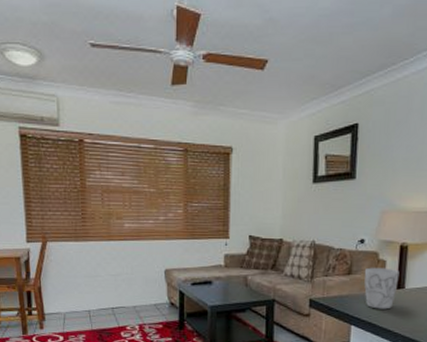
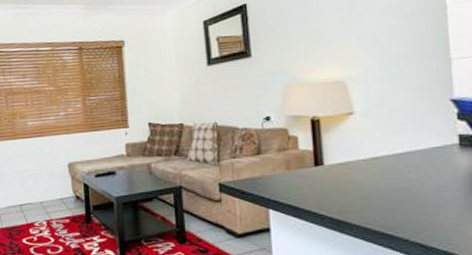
mug: present [364,267,400,310] -> none [274,144,316,190]

